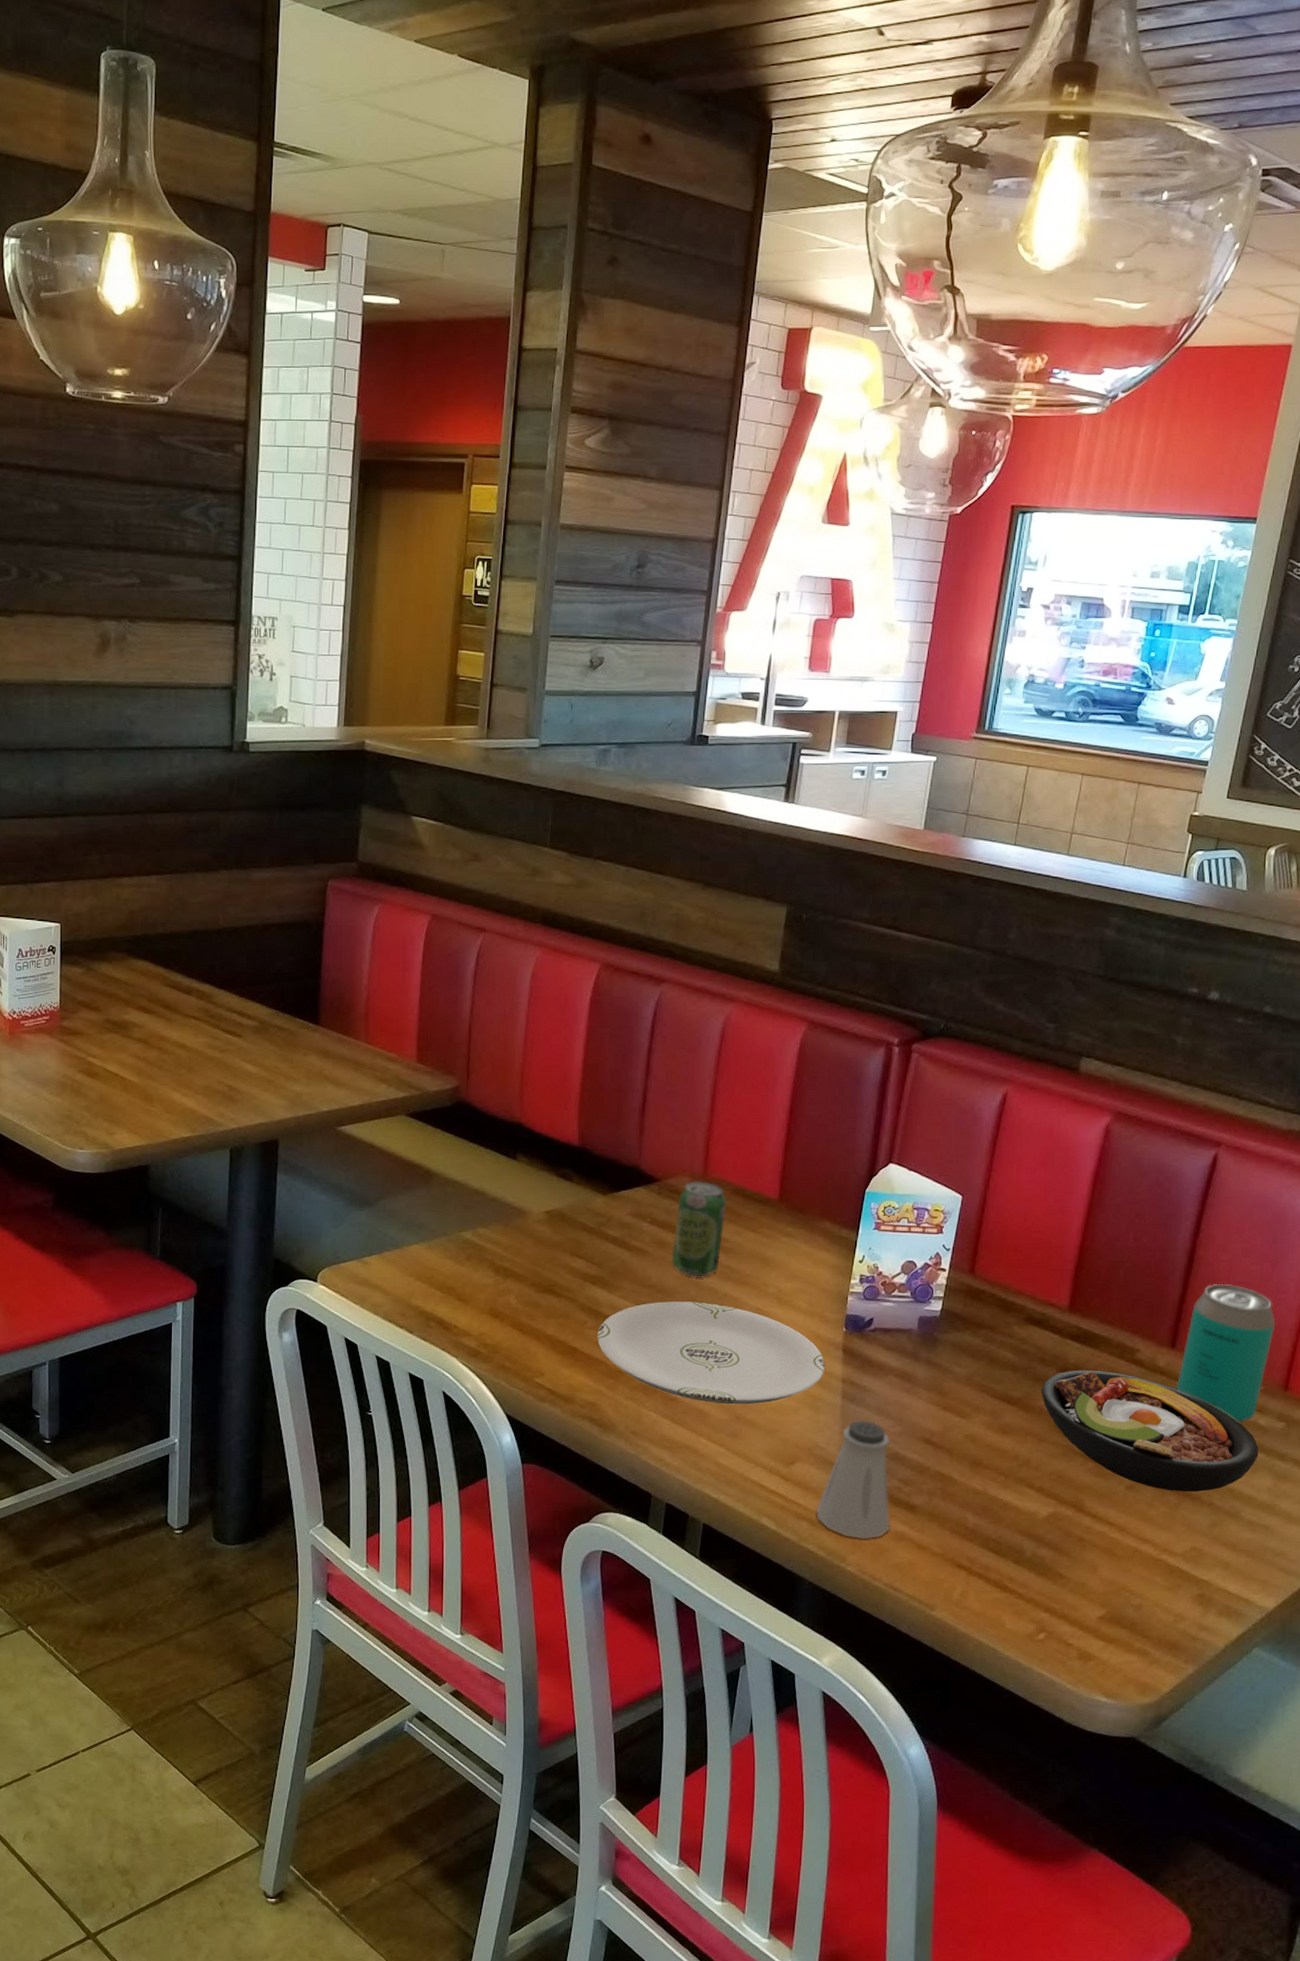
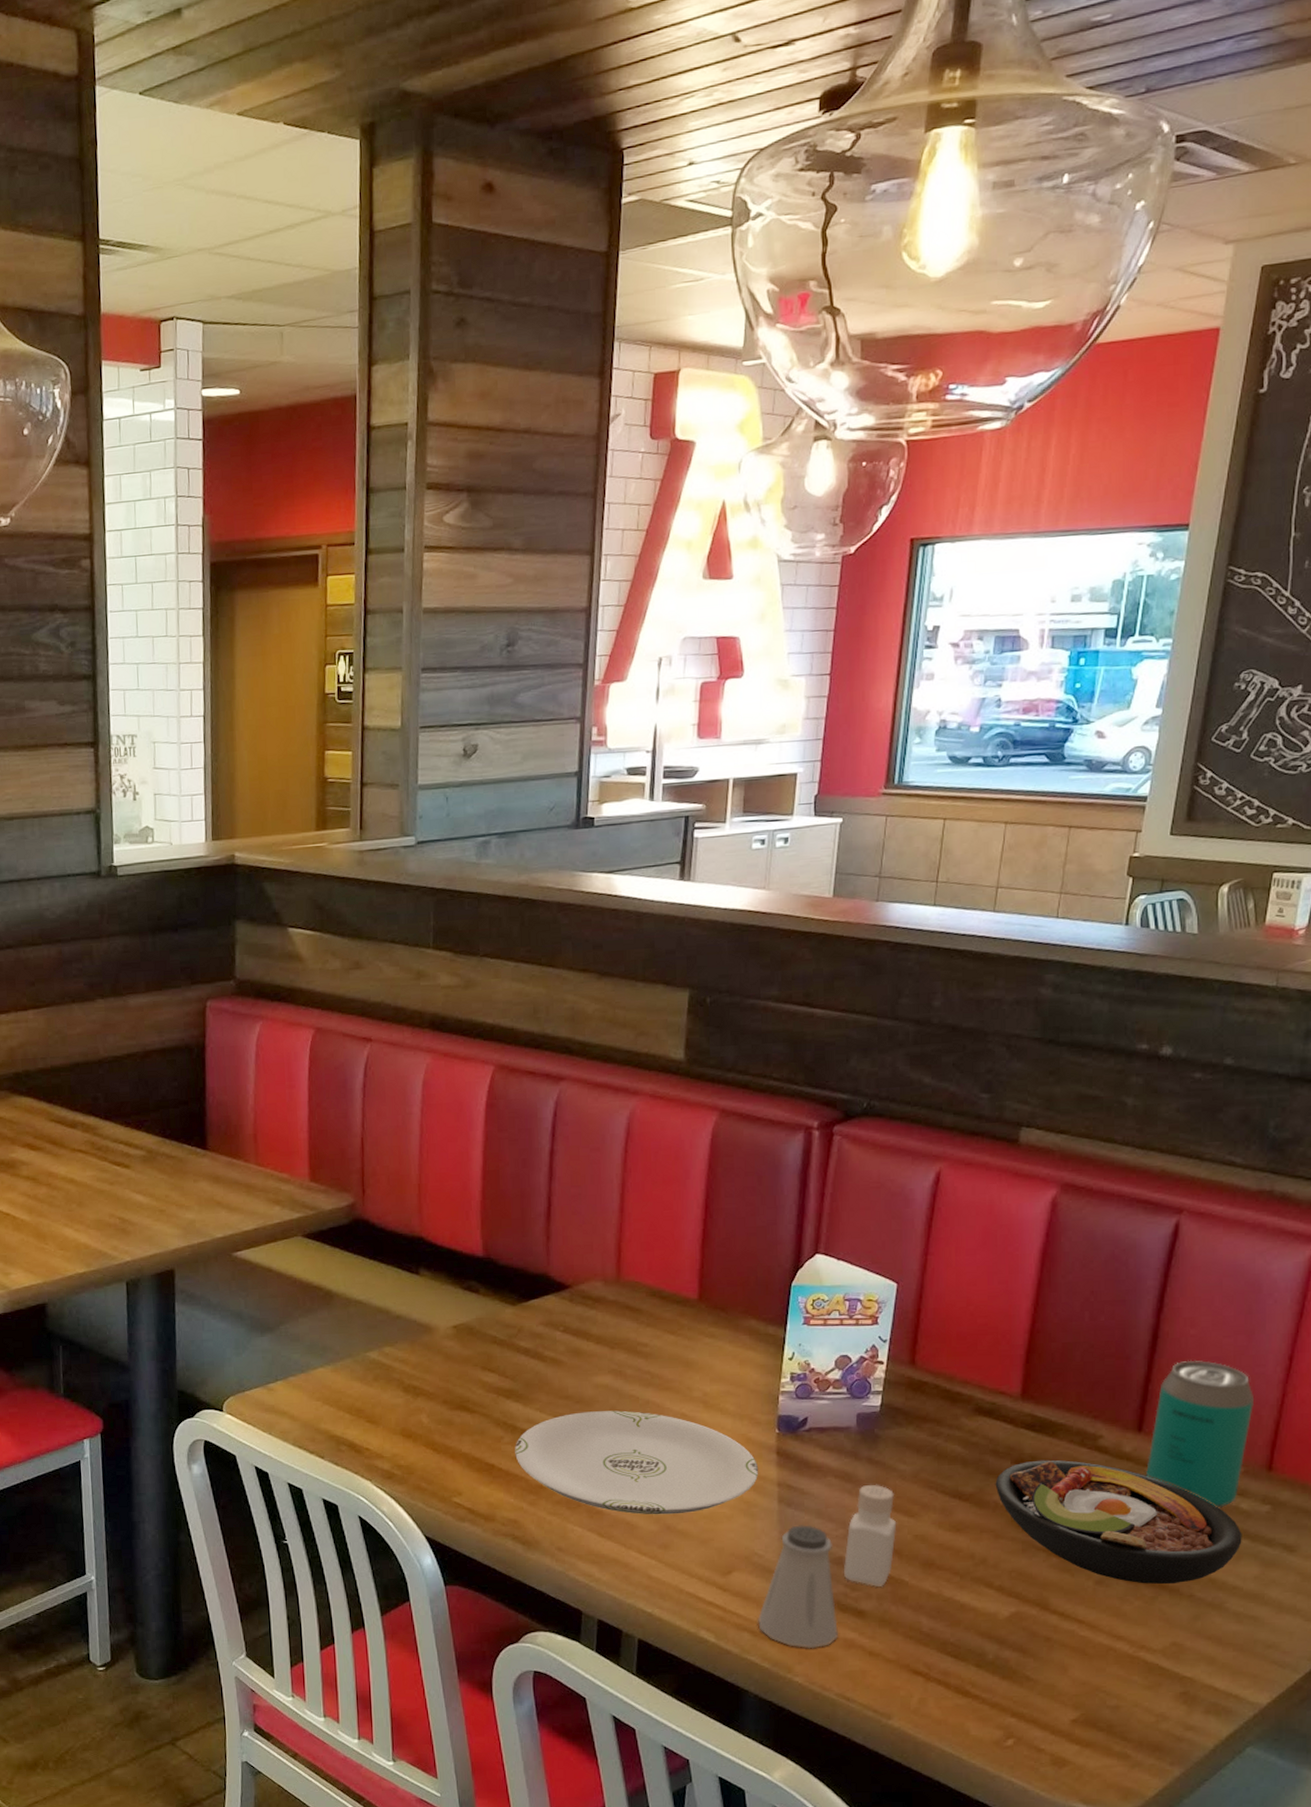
beverage can: present [671,1181,727,1277] -> none [588,1285,644,1385]
pepper shaker: none [898,1384,950,1483] -> present [843,1484,897,1586]

